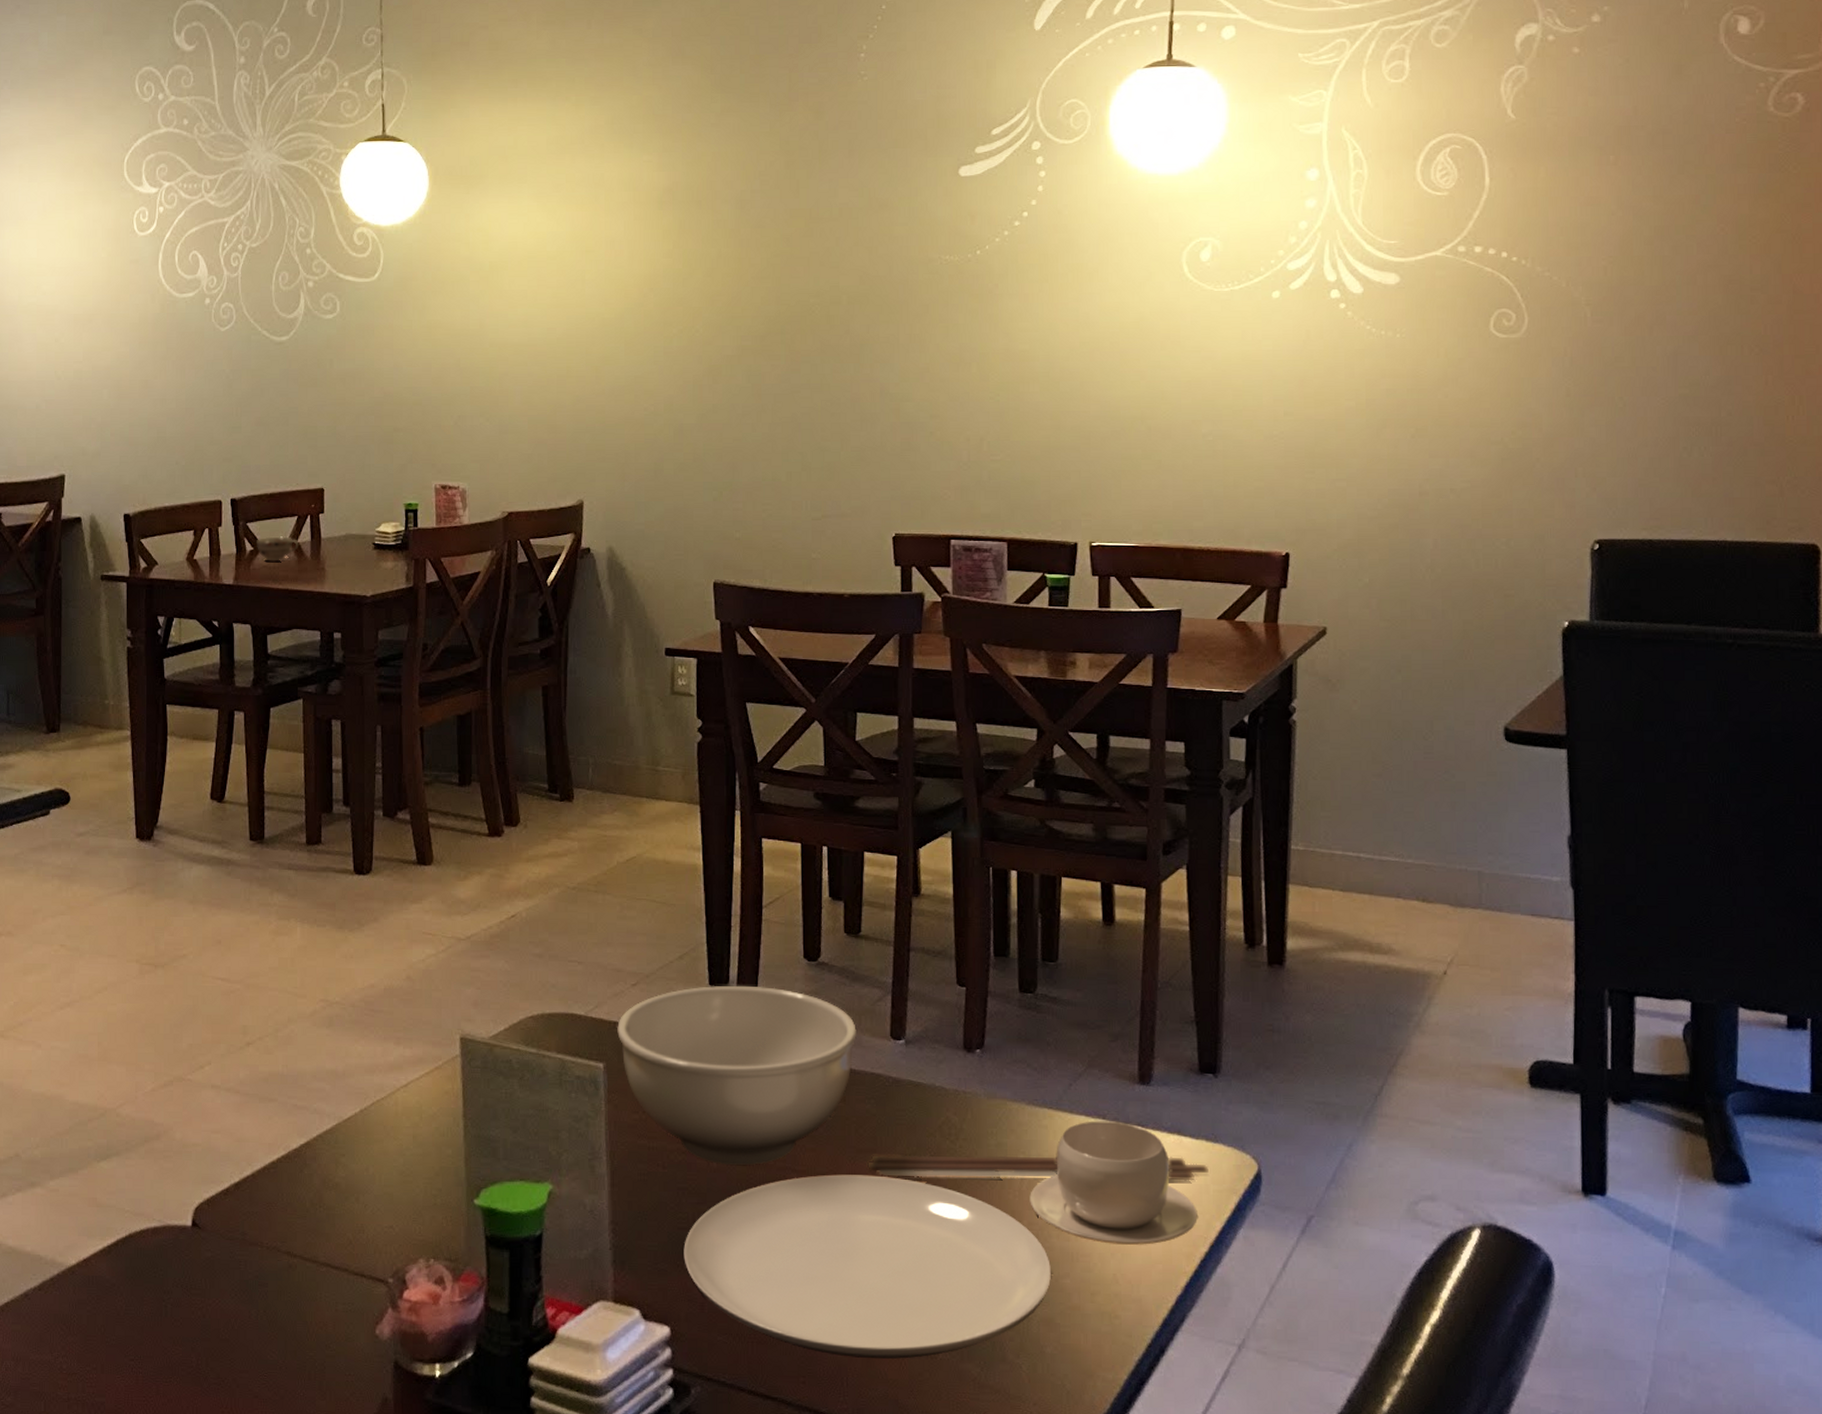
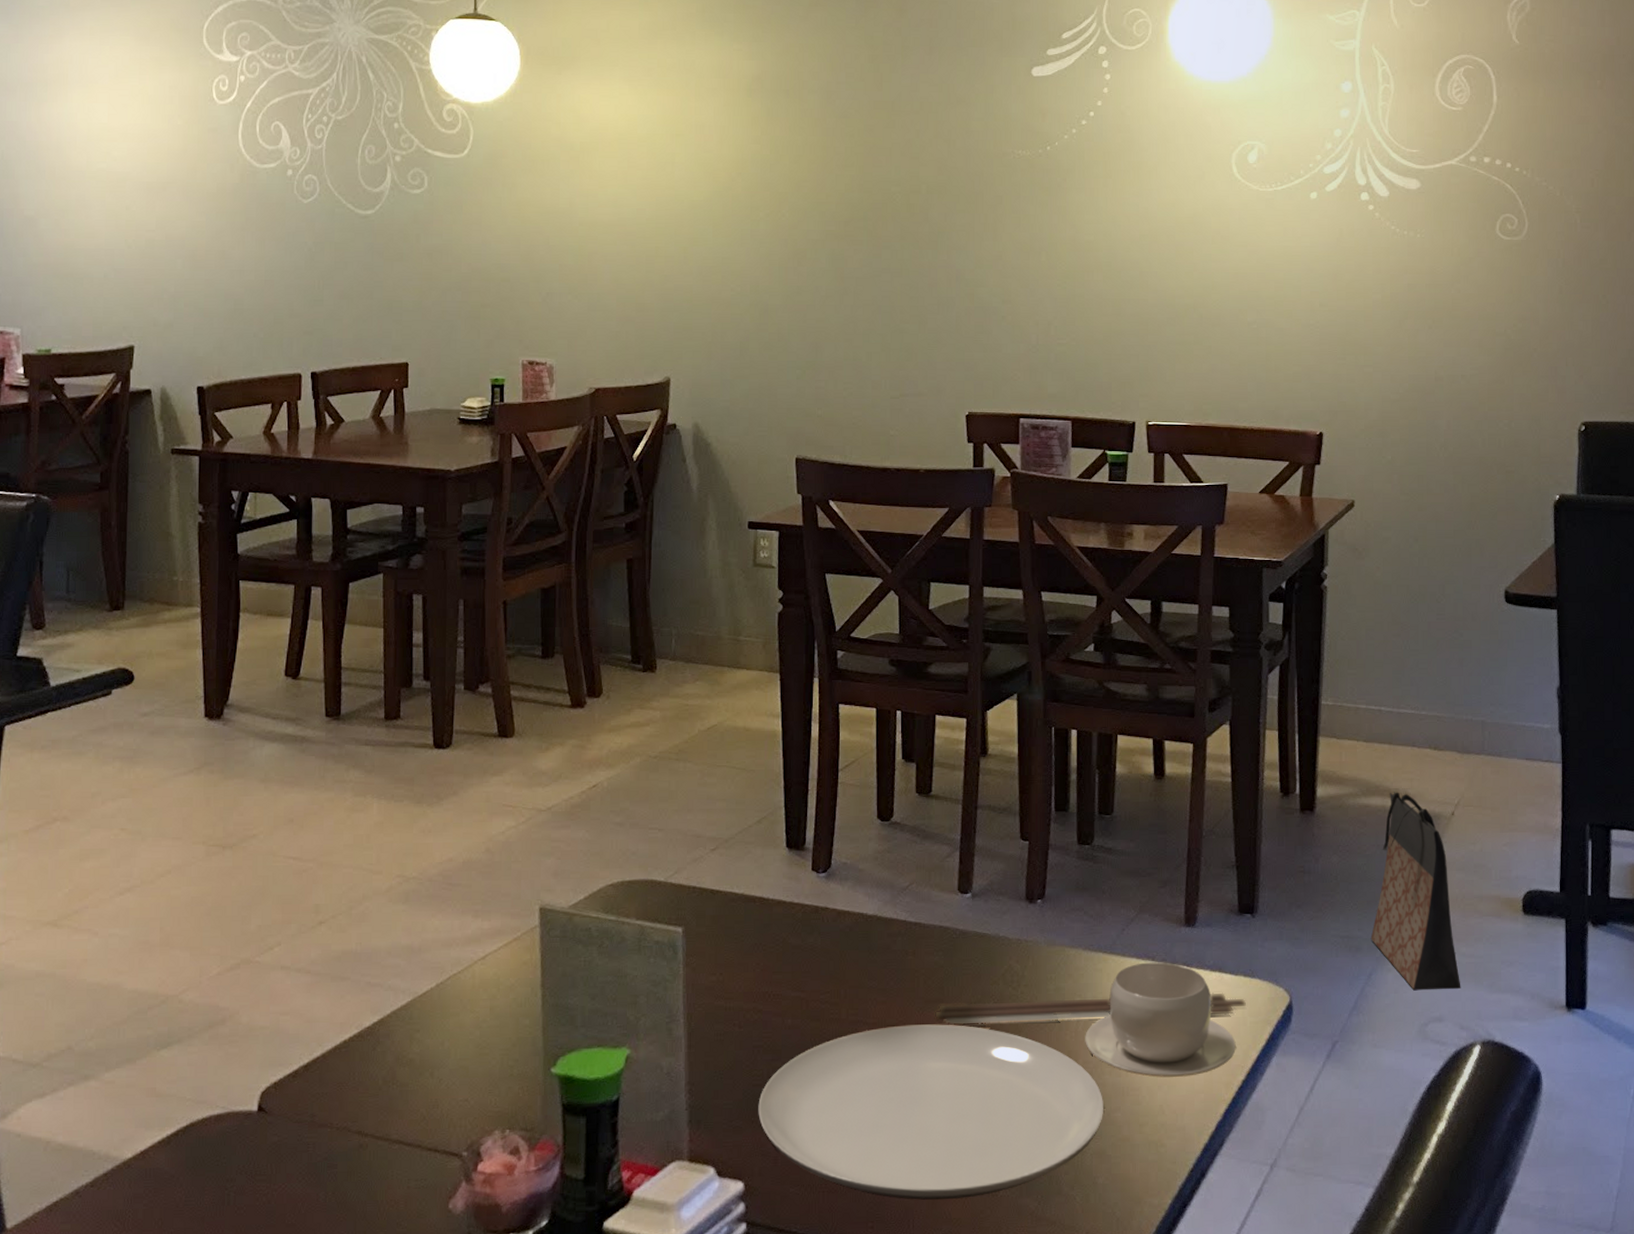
teacup: present [257,536,299,560] -> none [337,410,382,435]
soup bowl: present [616,985,858,1166] -> none [695,846,927,1022]
bag: none [1350,947,1457,1165] -> present [1370,792,1461,990]

